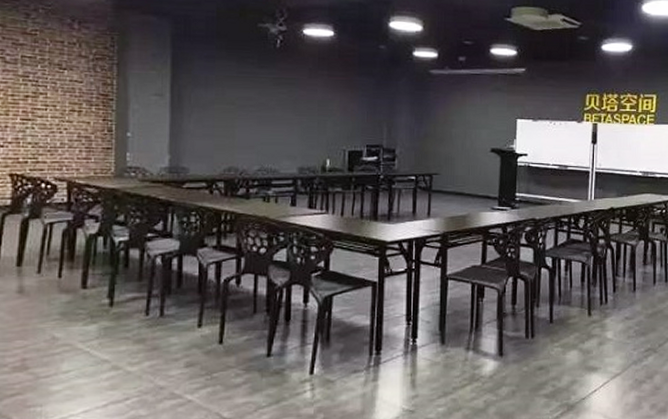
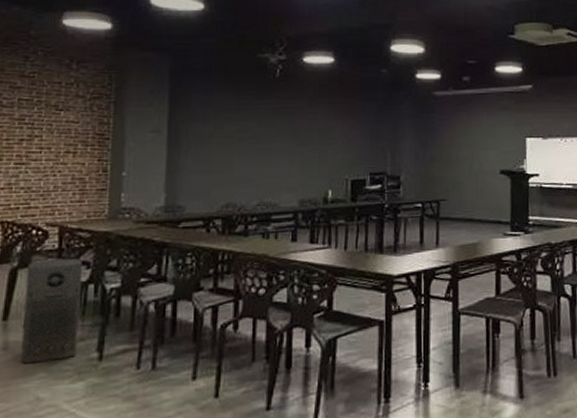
air purifier: none [36,211,91,307] -> present [21,258,82,364]

